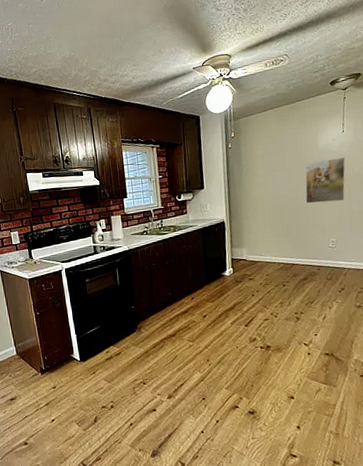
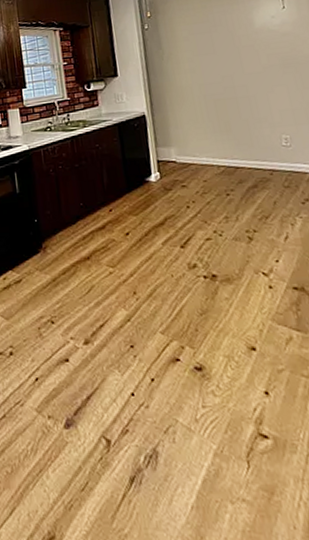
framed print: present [305,157,346,204] -> none [240,37,296,93]

